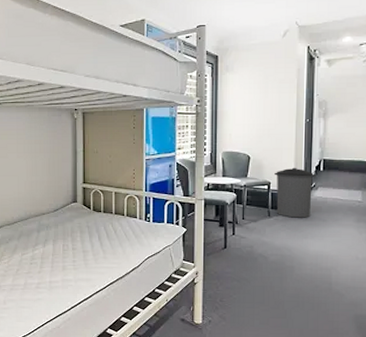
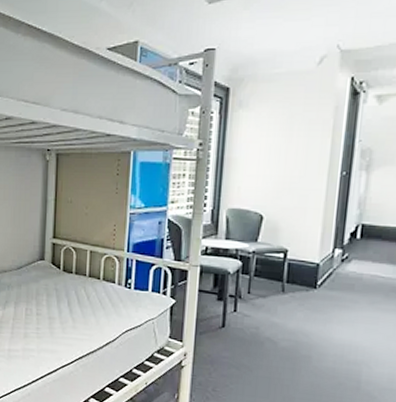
trash can: present [274,167,316,218] -> none [293,232,351,297]

